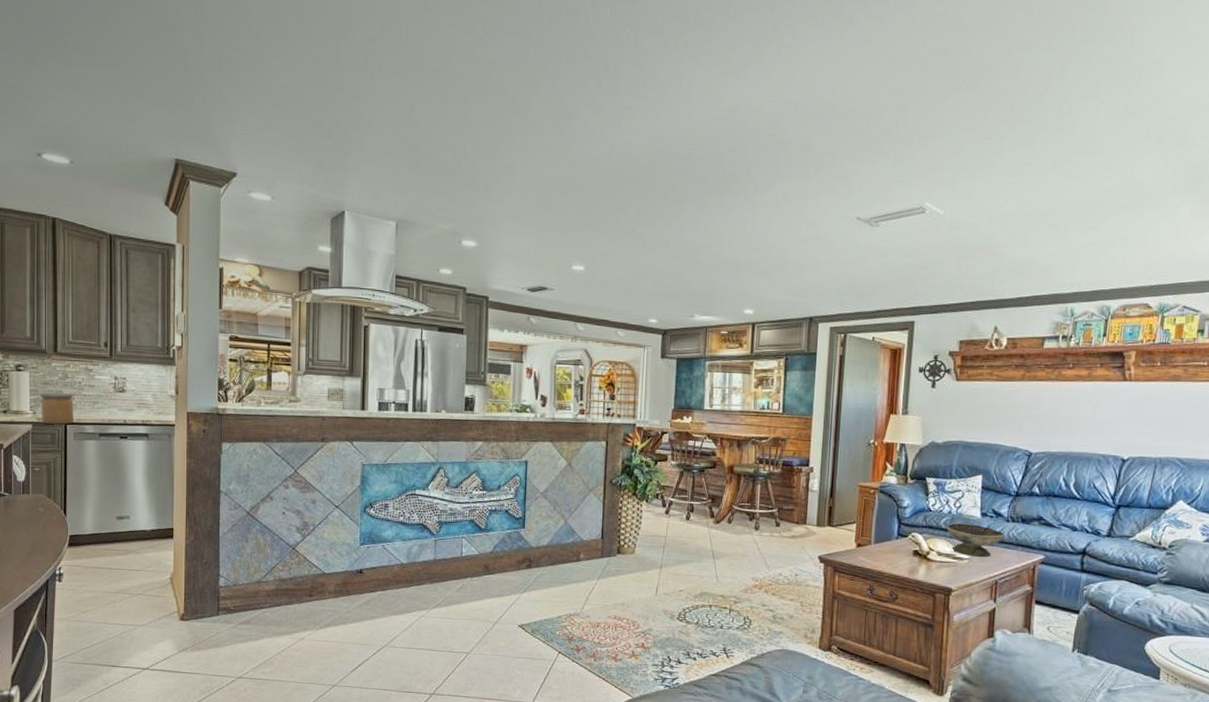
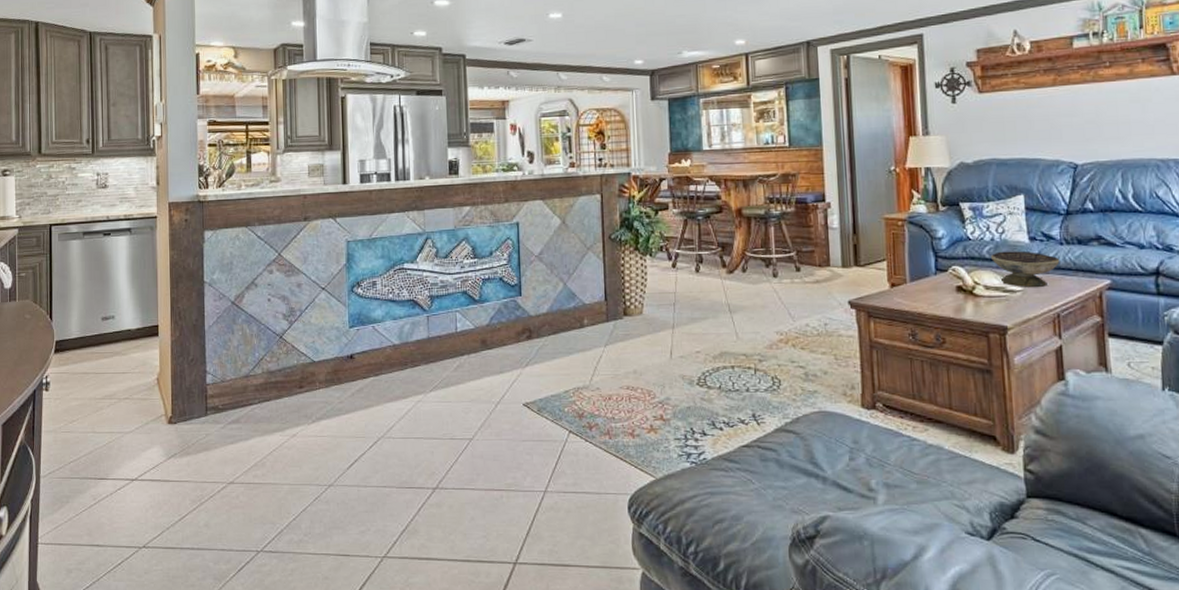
jar: present [41,392,75,425] -> none [26,194,59,227]

